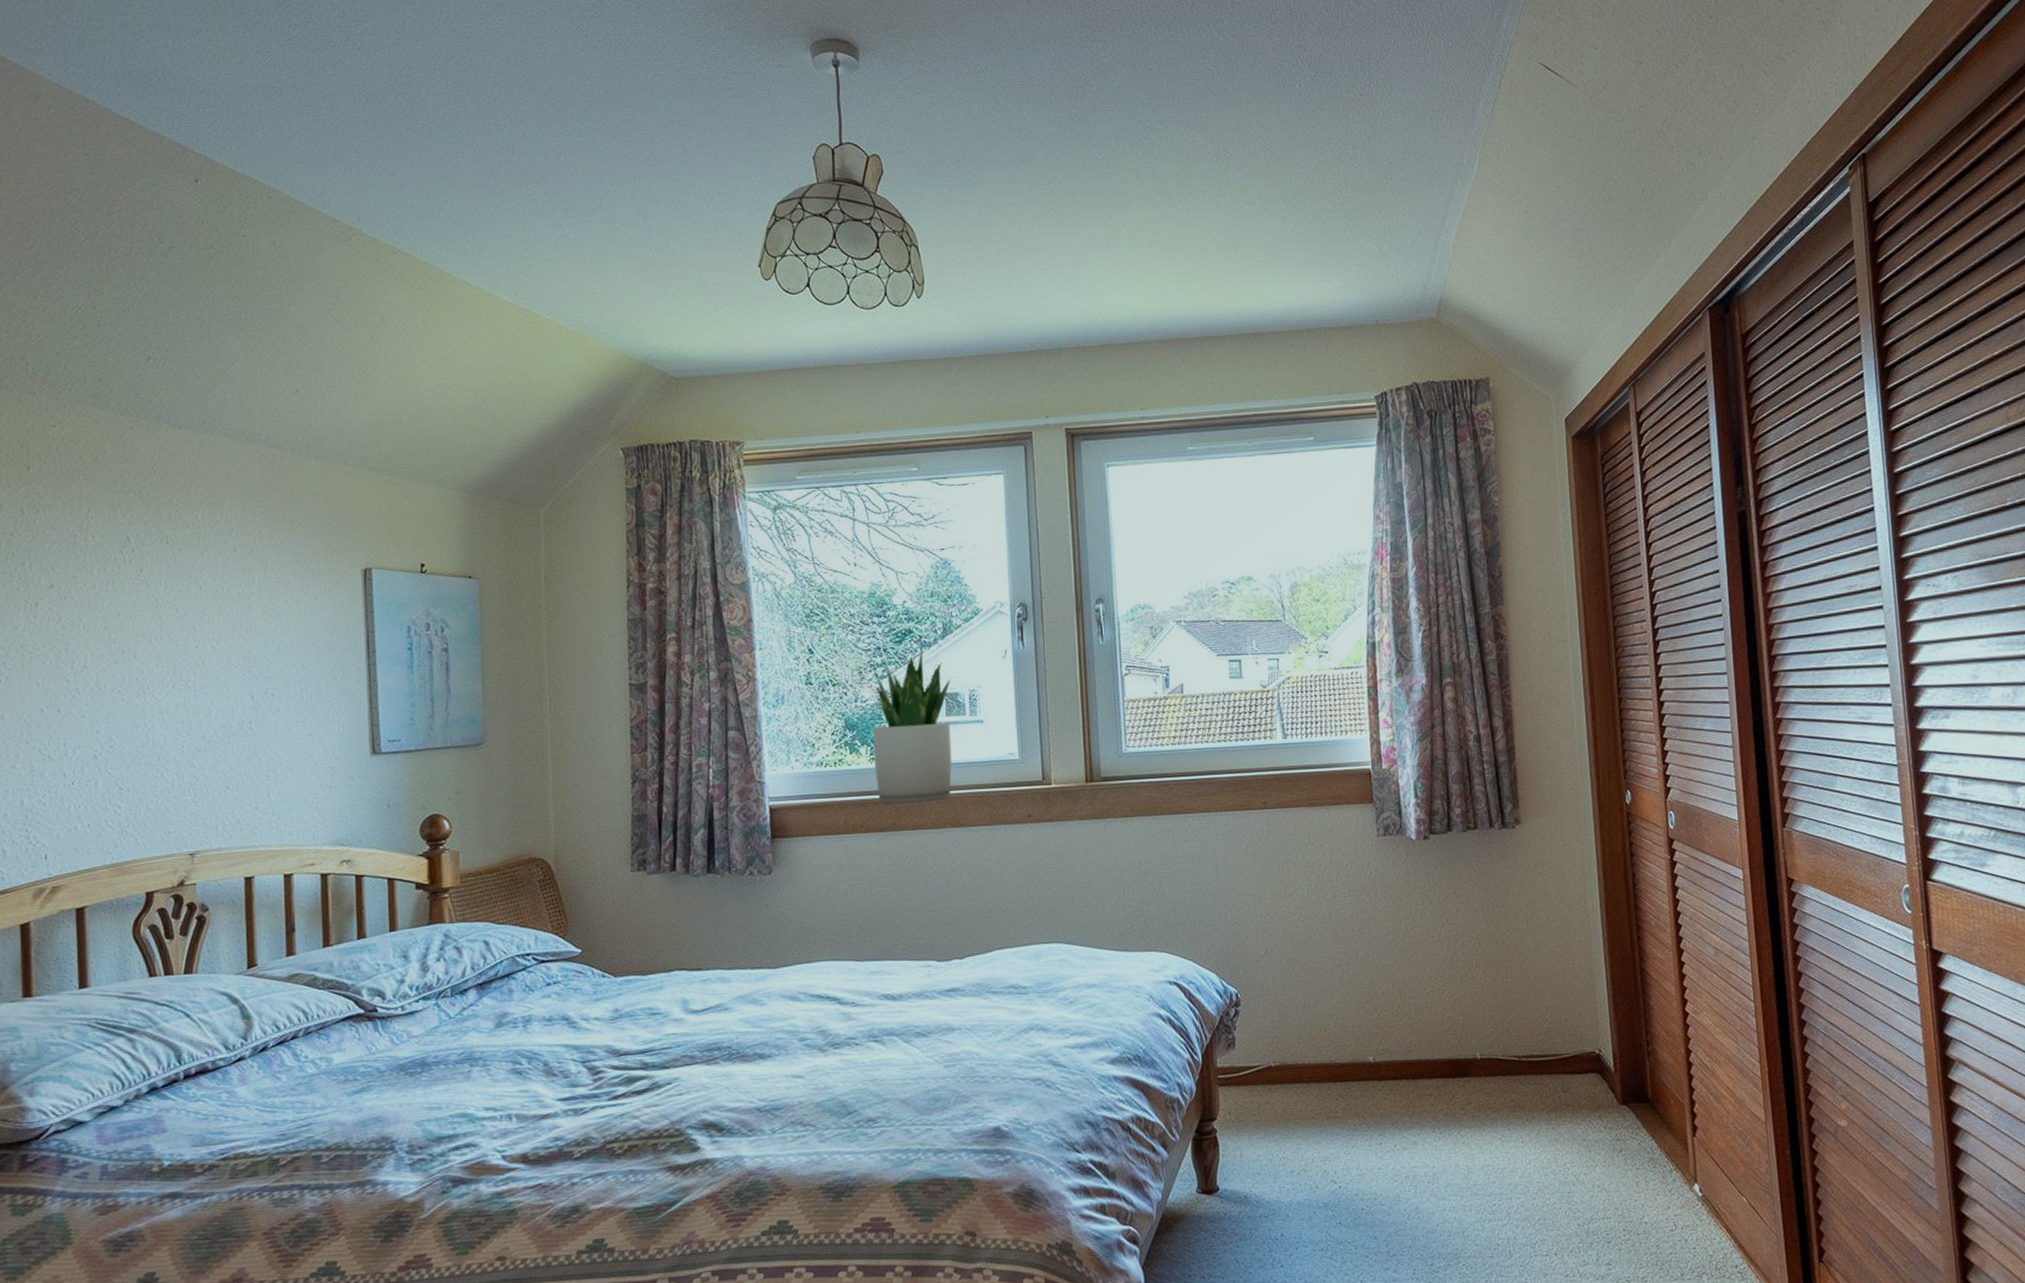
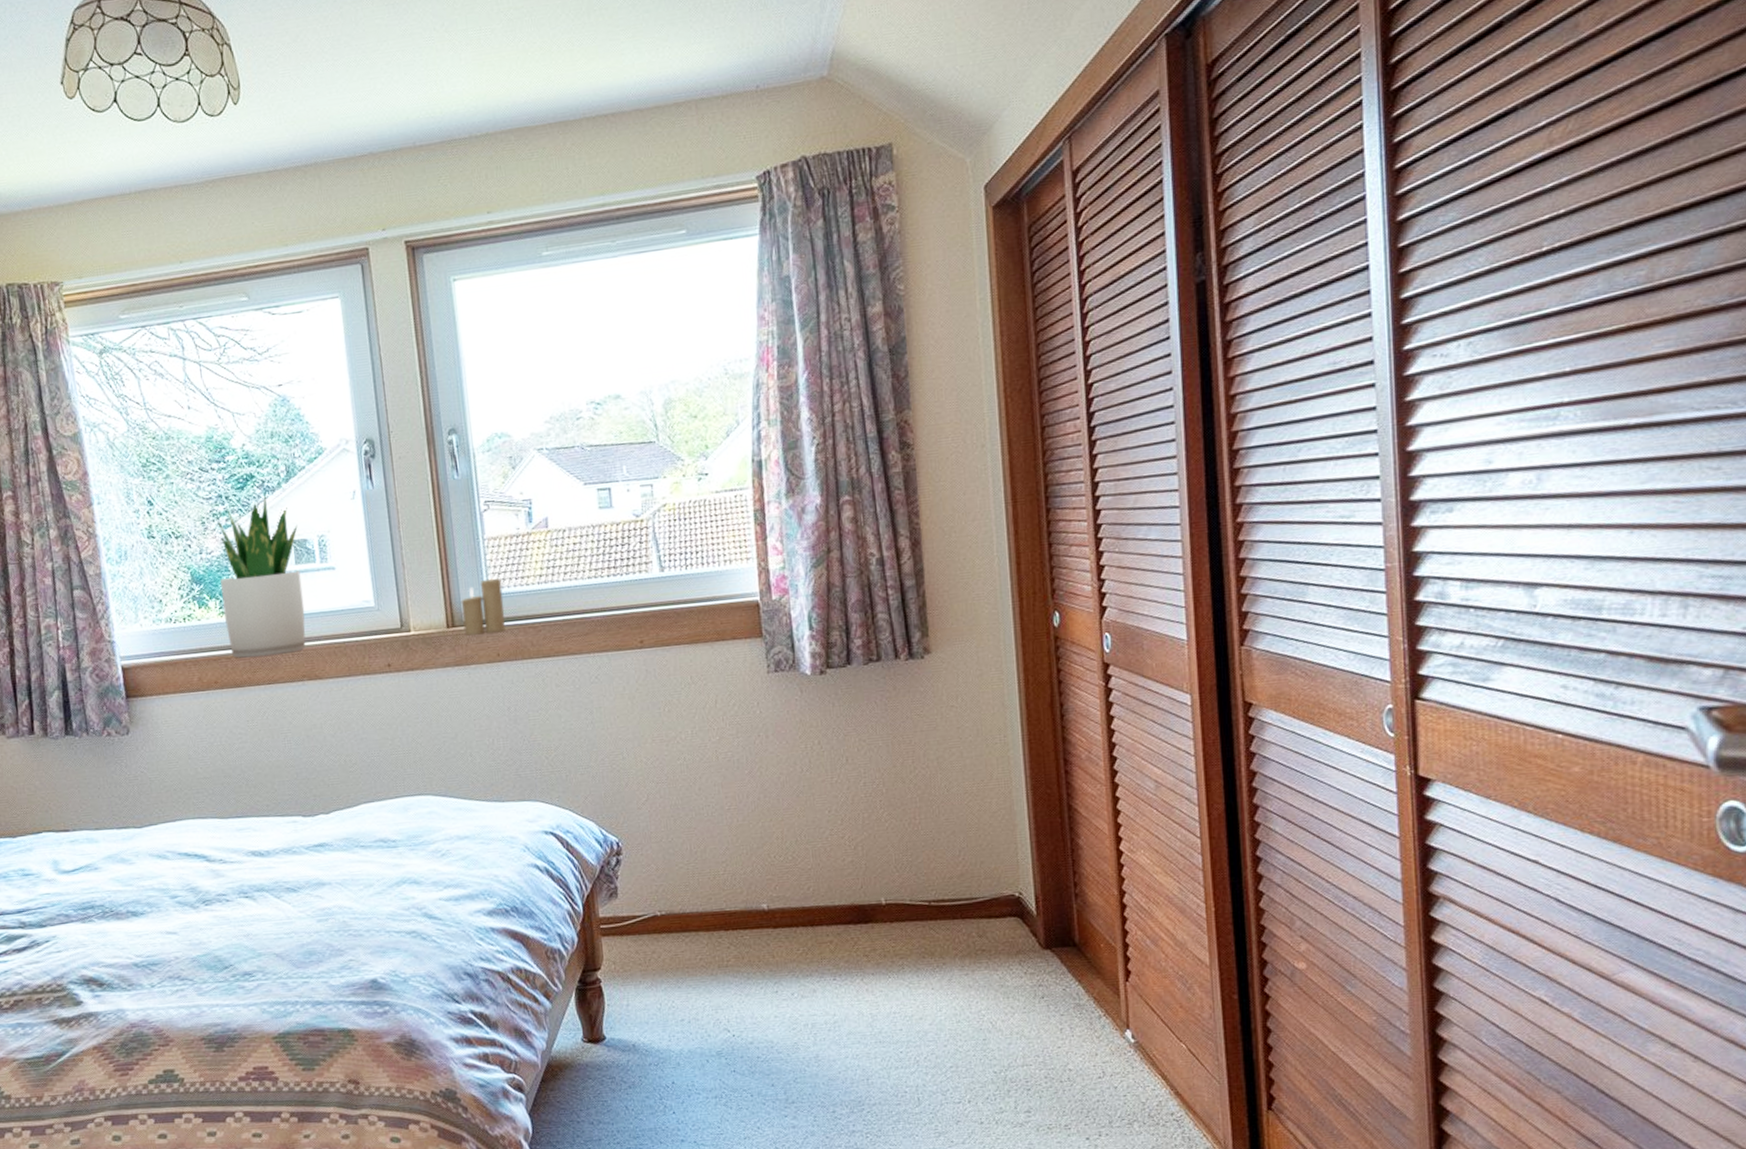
candle: none [1100,731,1140,791] -> present [461,571,505,636]

